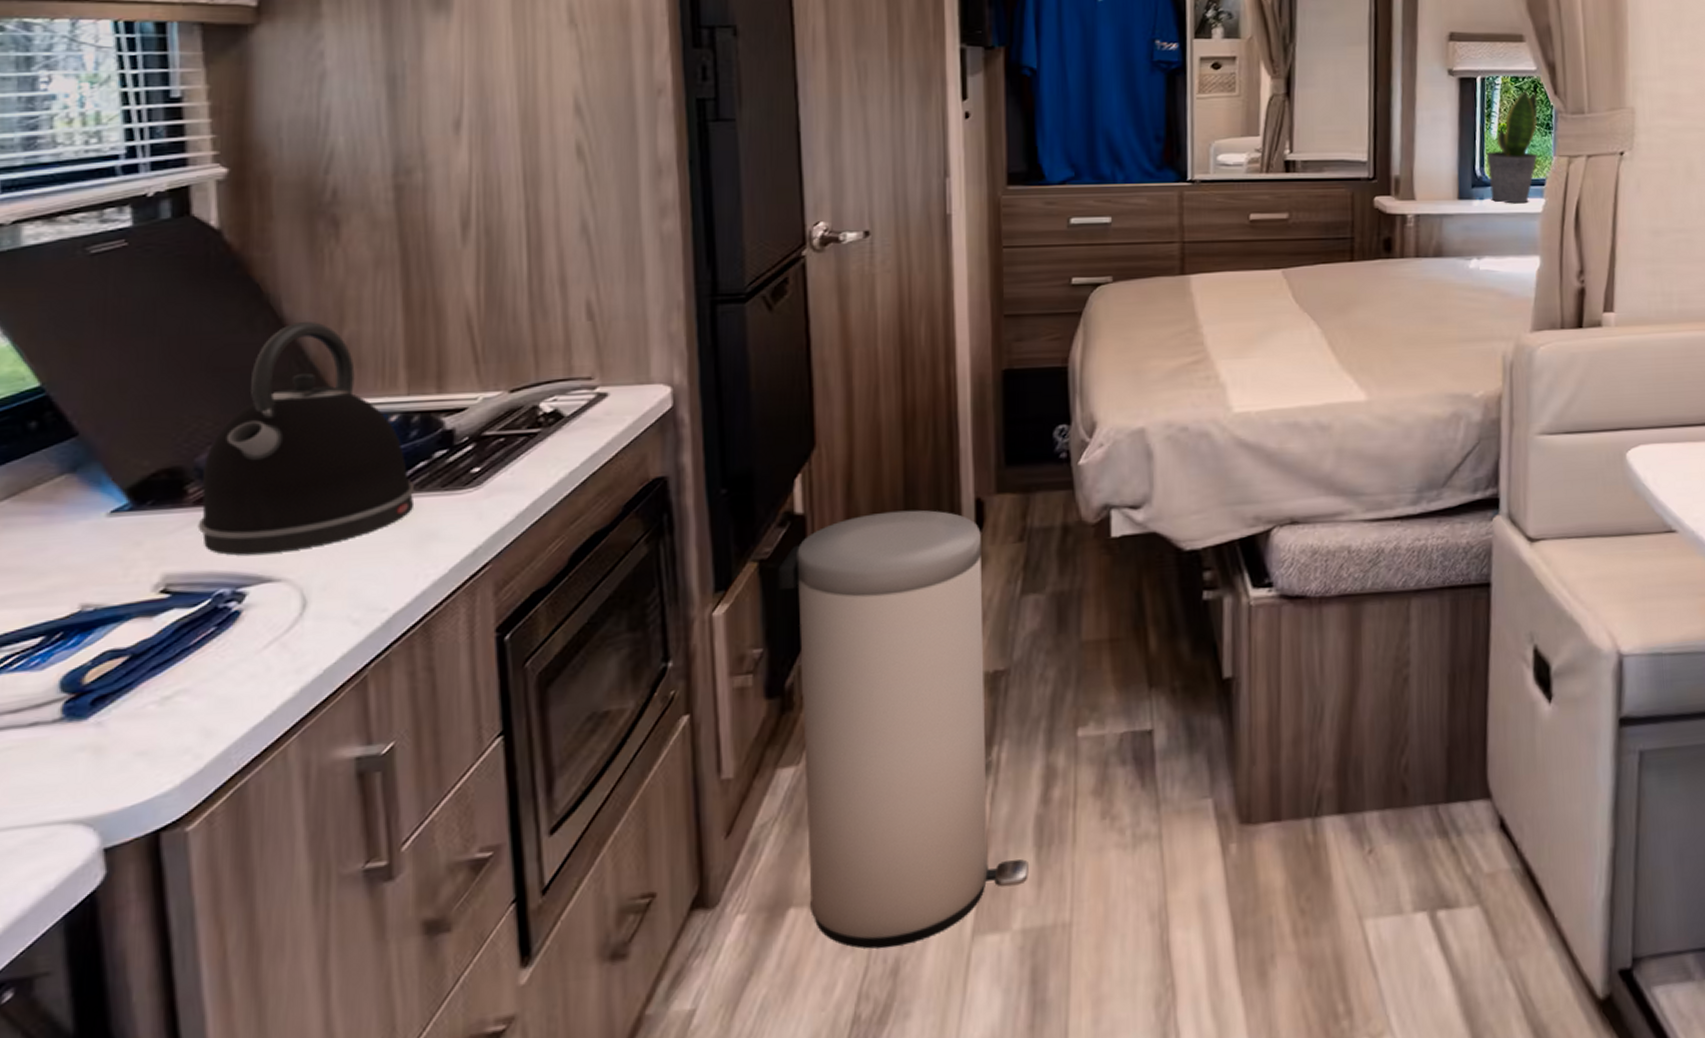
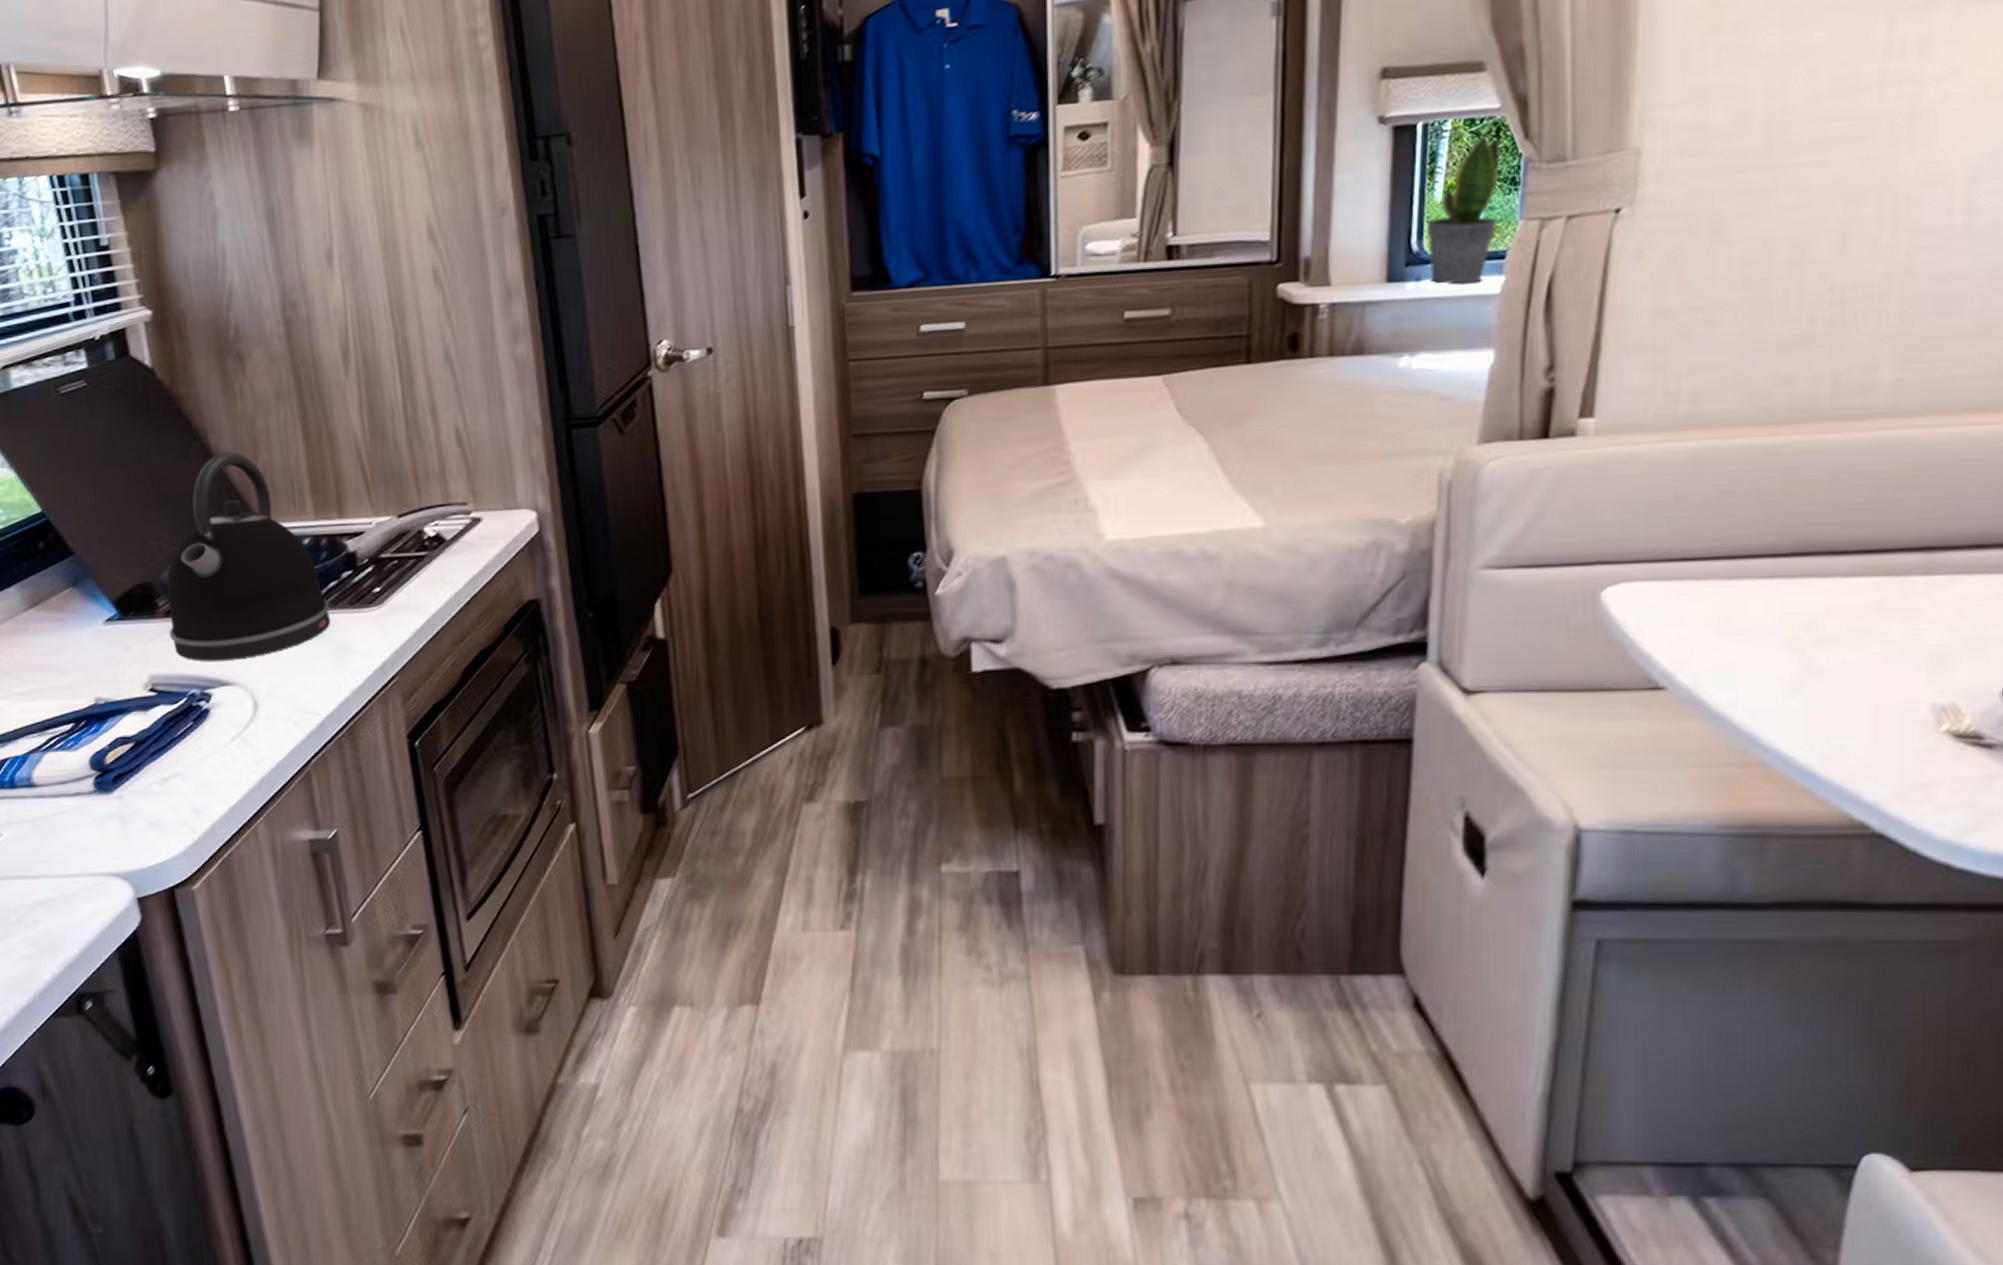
pedal bin: present [777,510,1030,949] -> none [644,637,897,1051]

